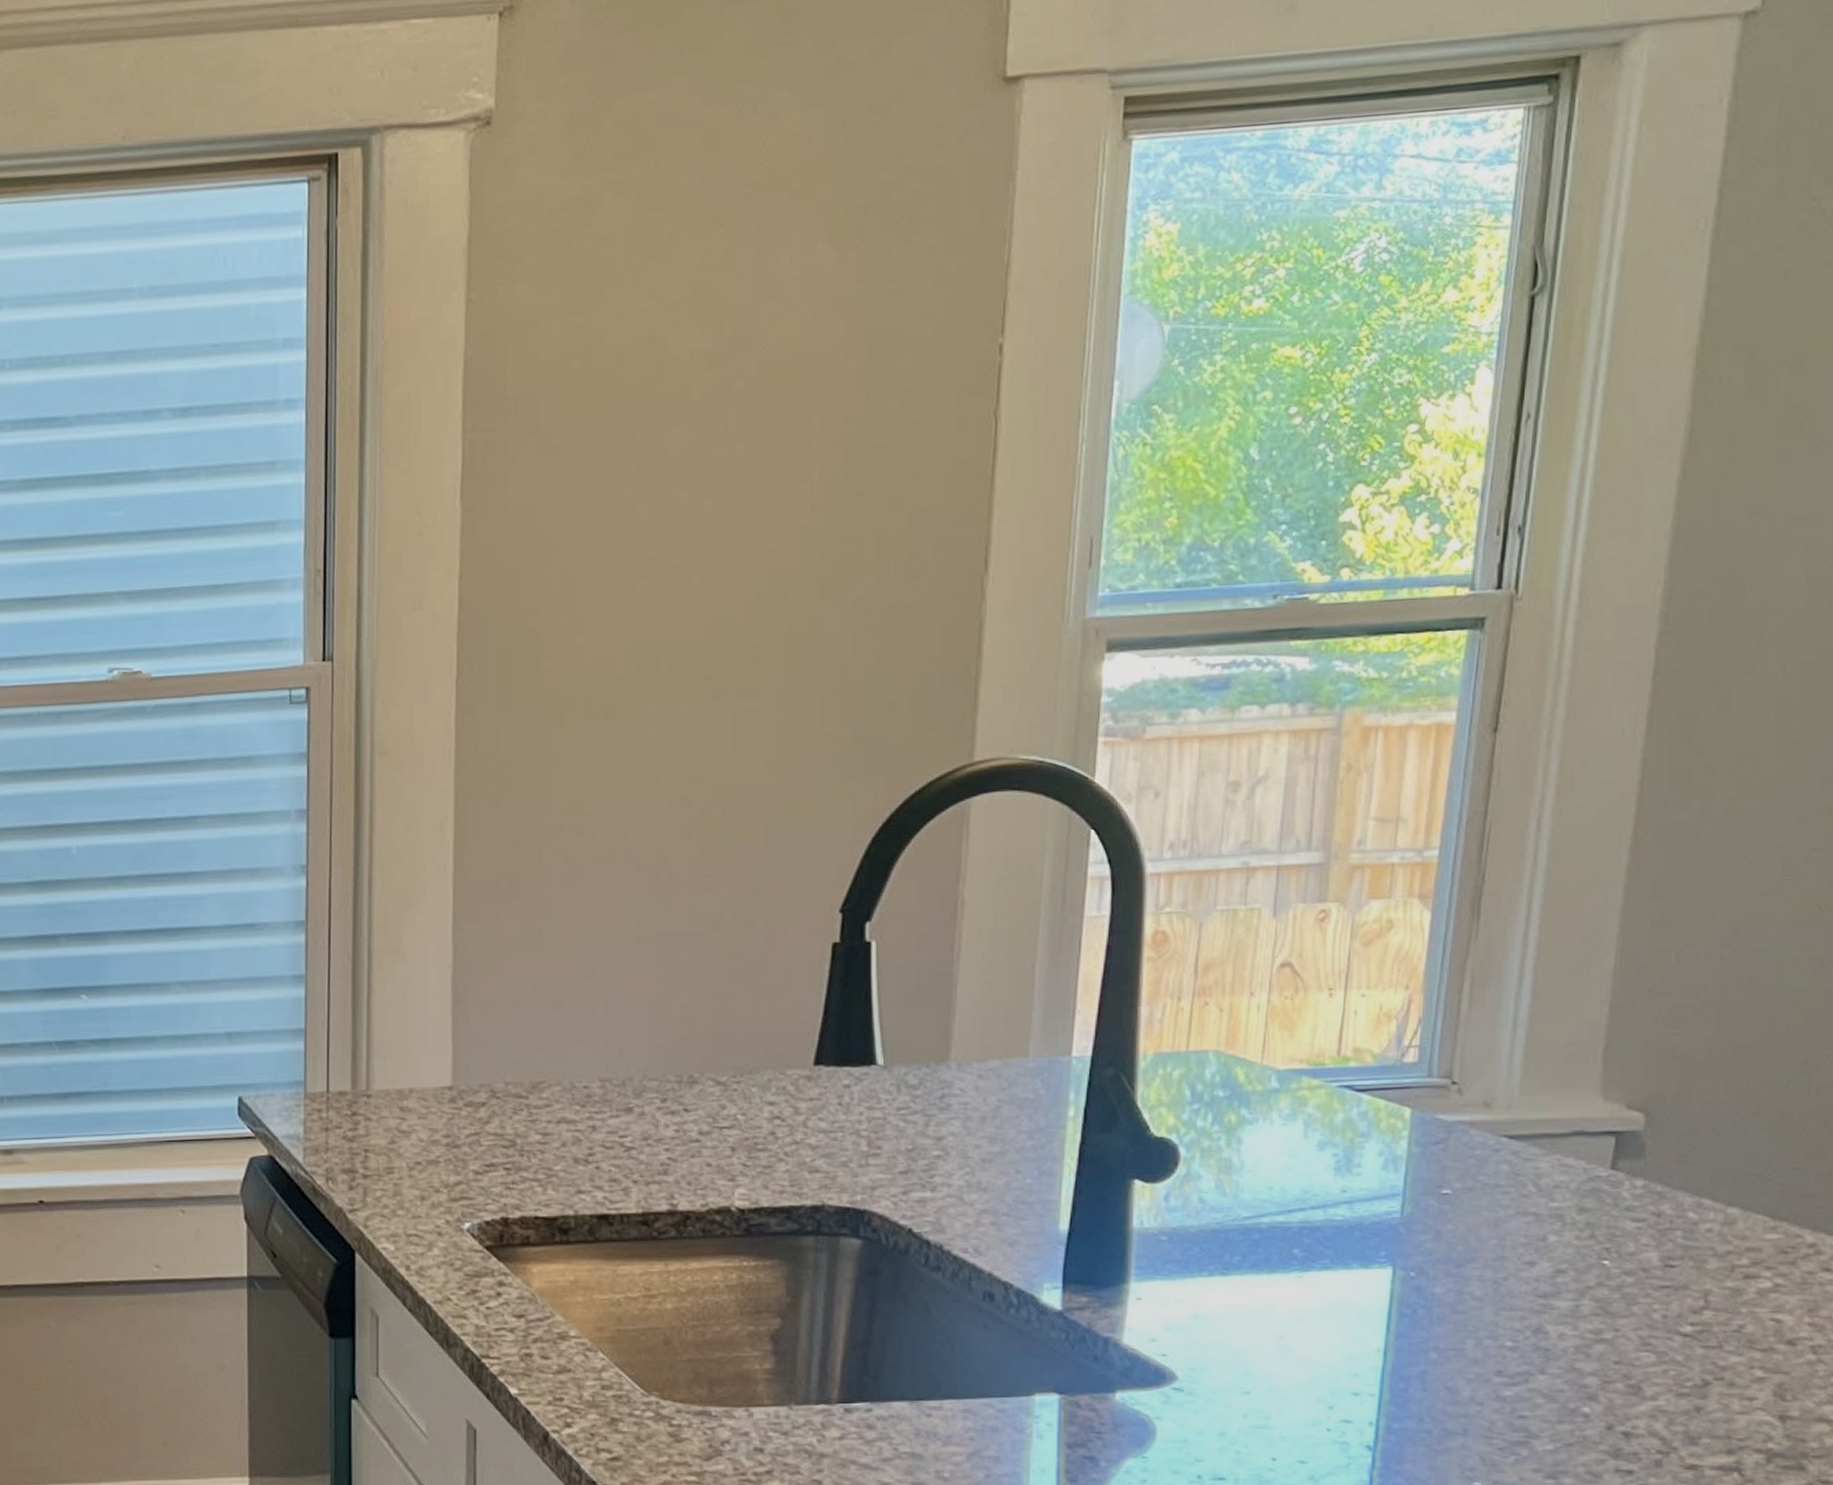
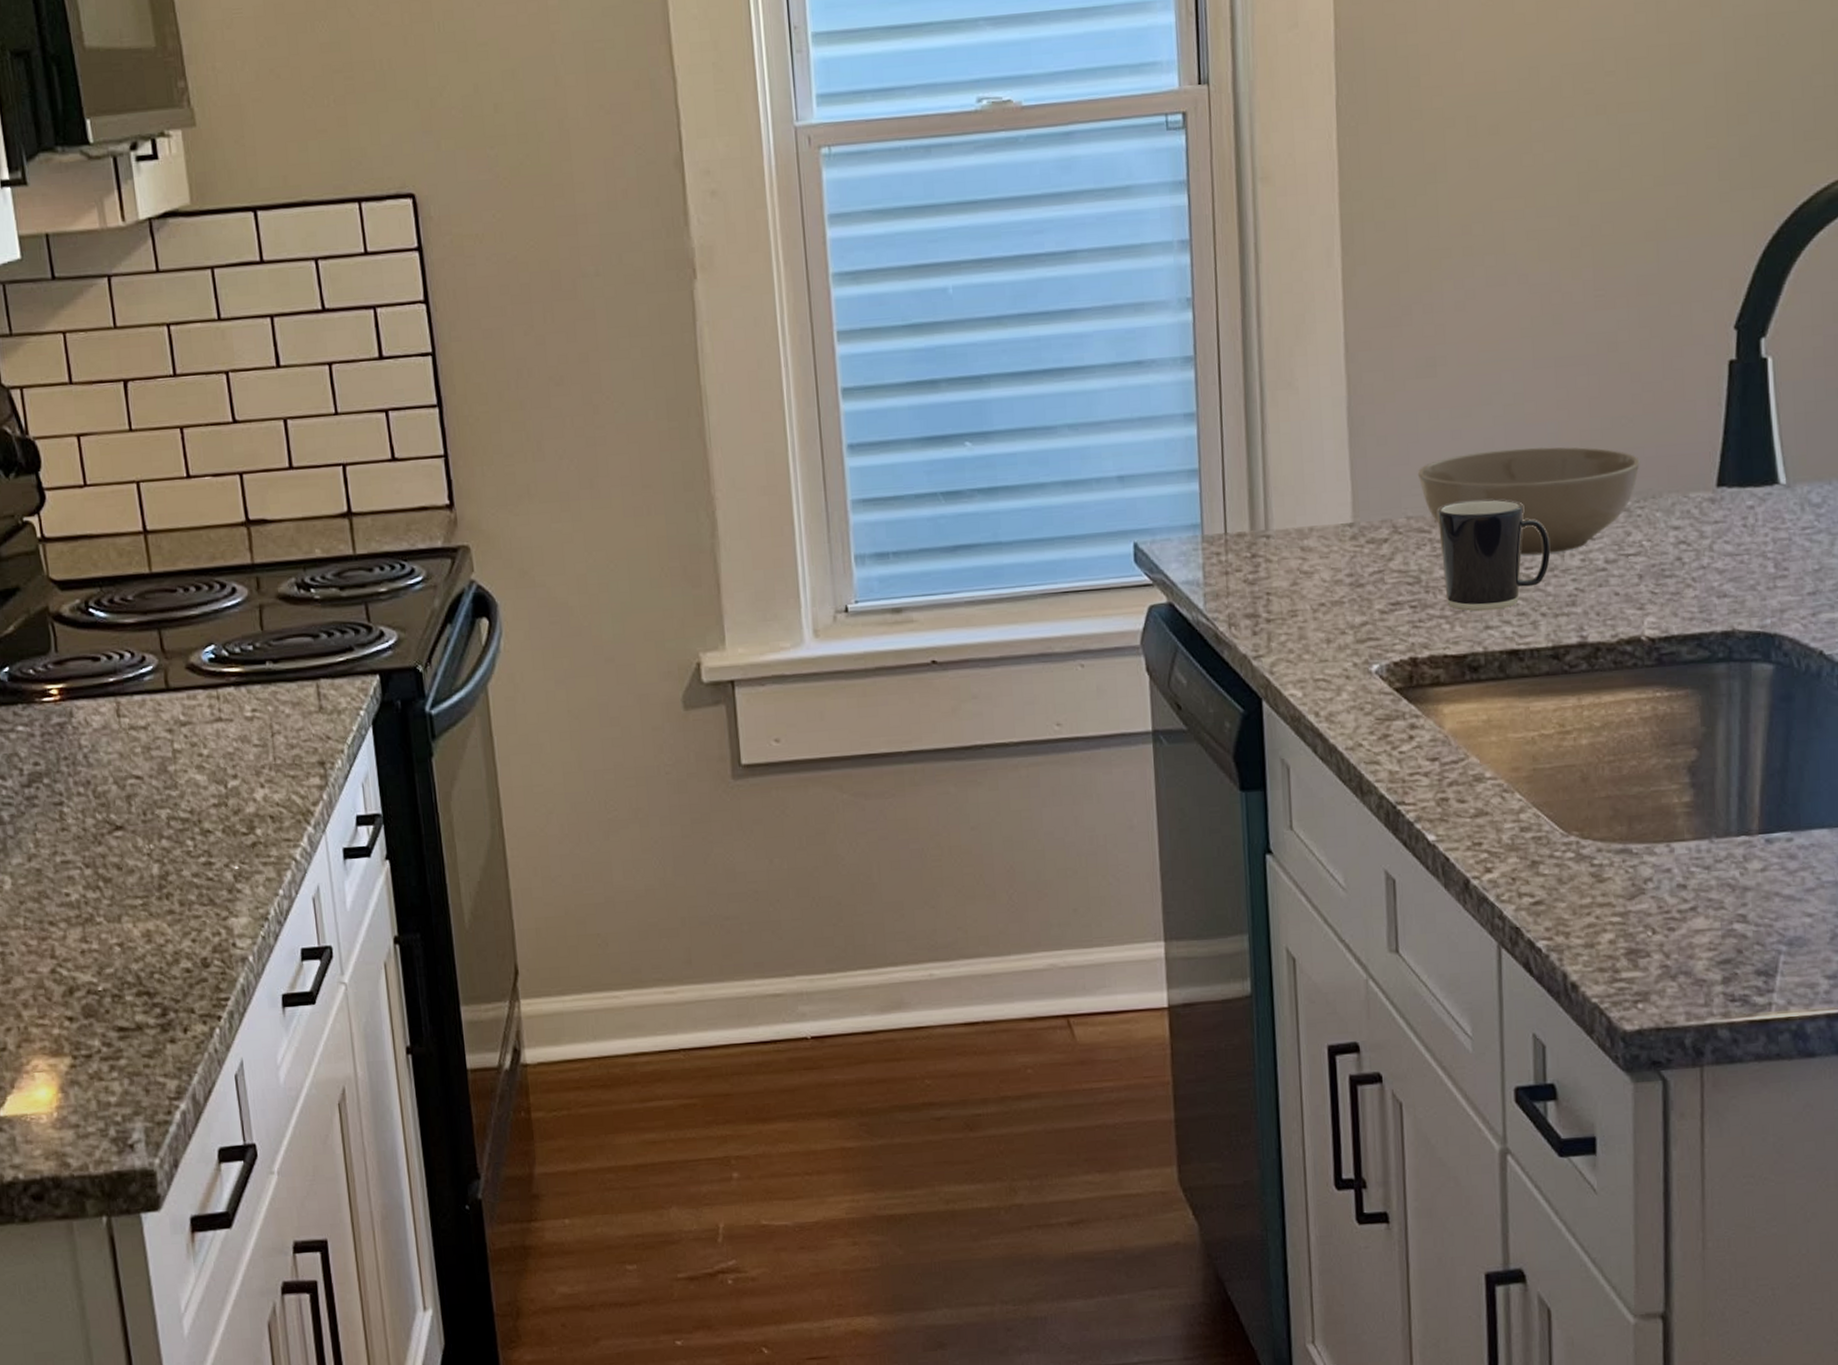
bowl: none [518,1020,738,1124] -> present [1417,447,1640,555]
mug: none [535,1068,645,1176] -> present [1437,499,1551,612]

